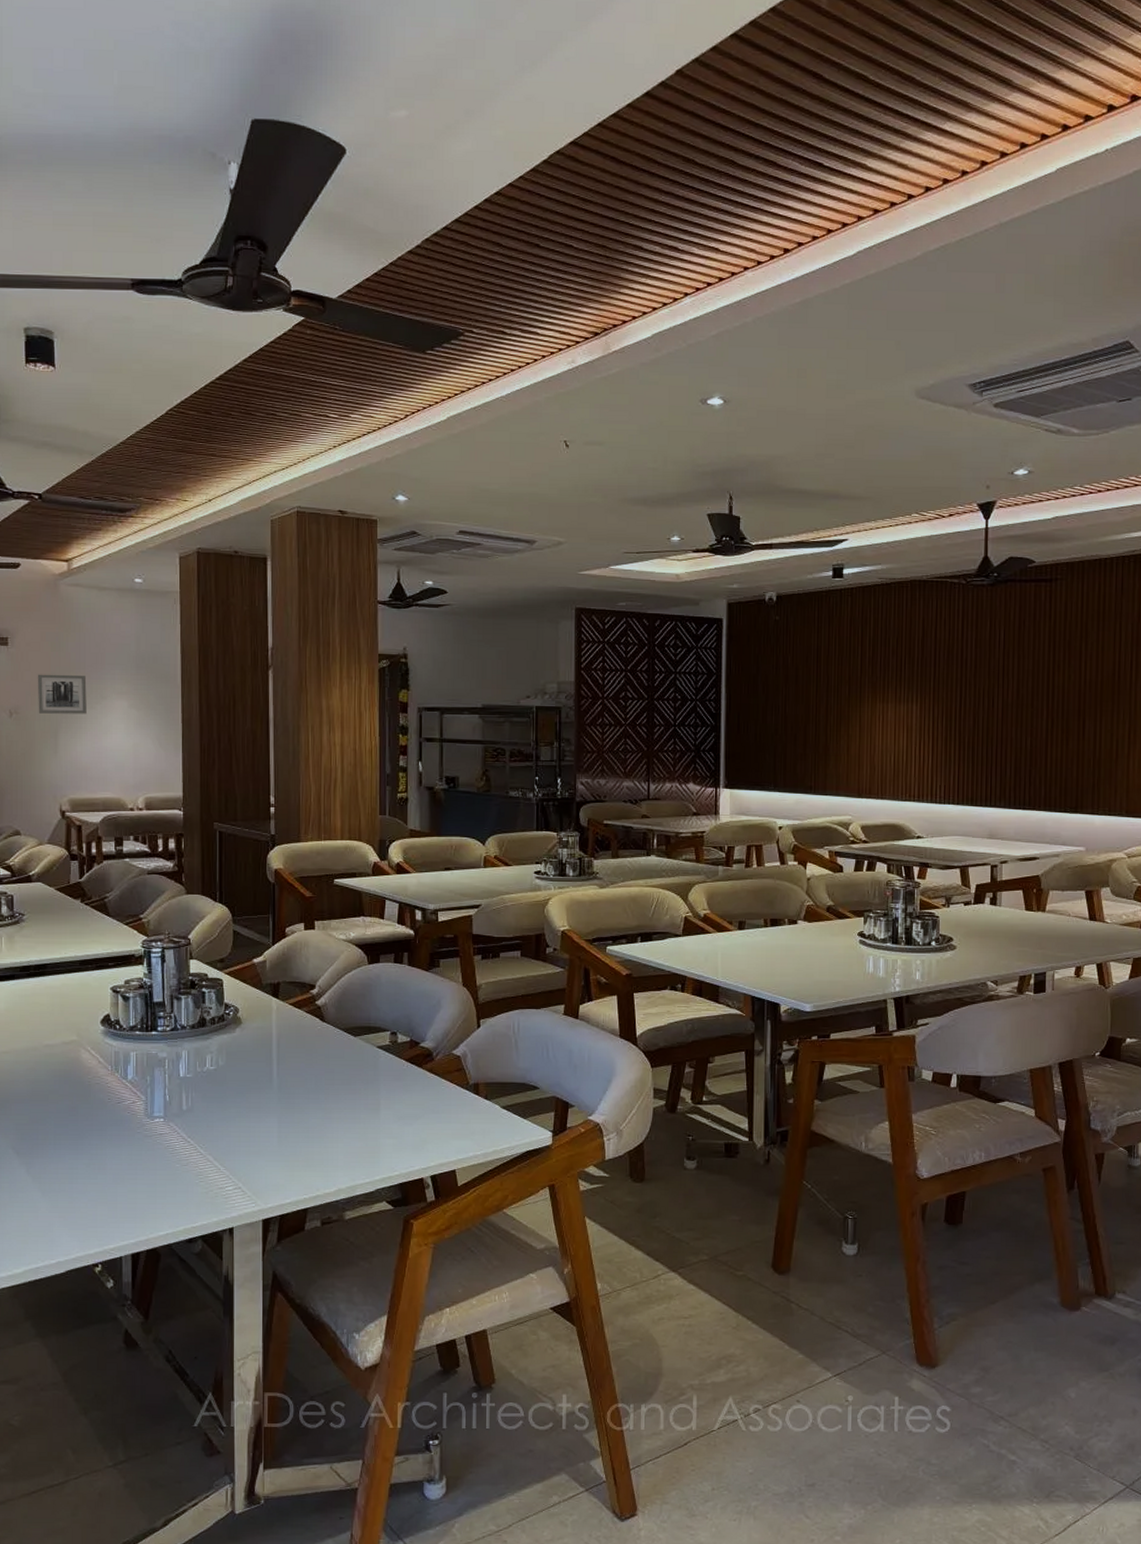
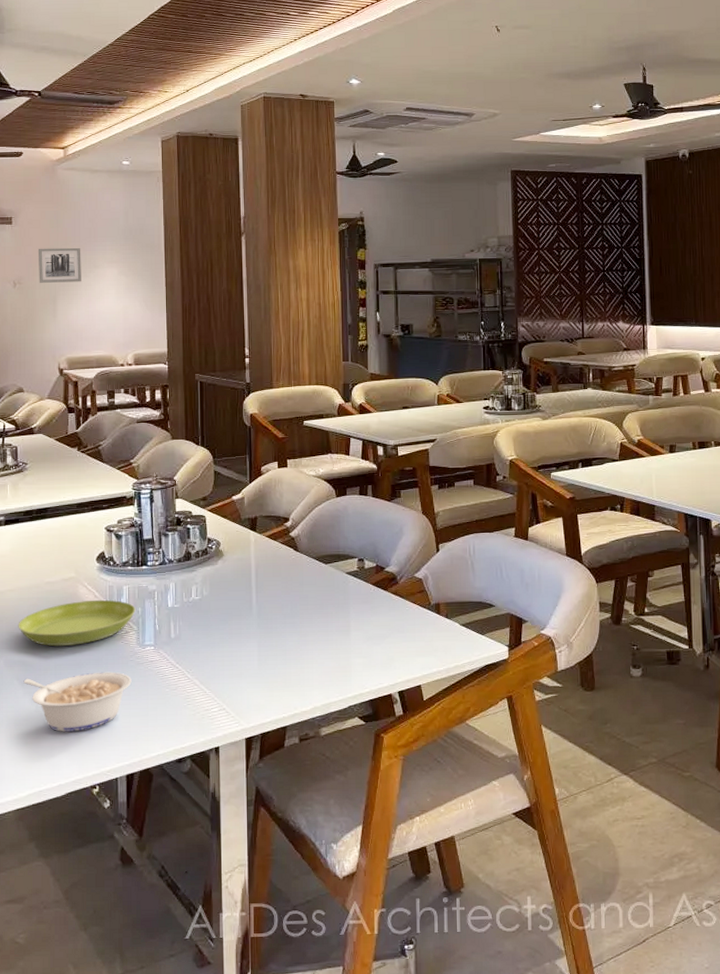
saucer: none [13,1066,144,1115] -> present [18,599,136,647]
legume: none [19,1143,139,1206] -> present [23,672,132,732]

